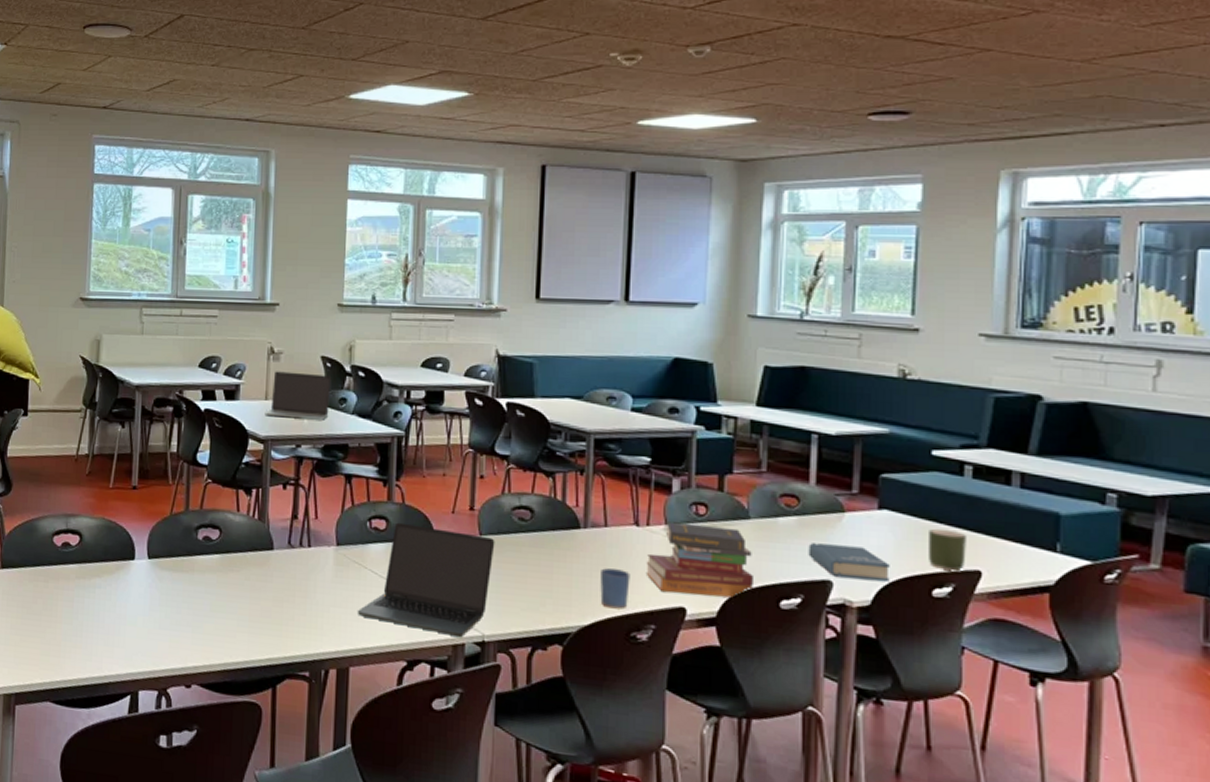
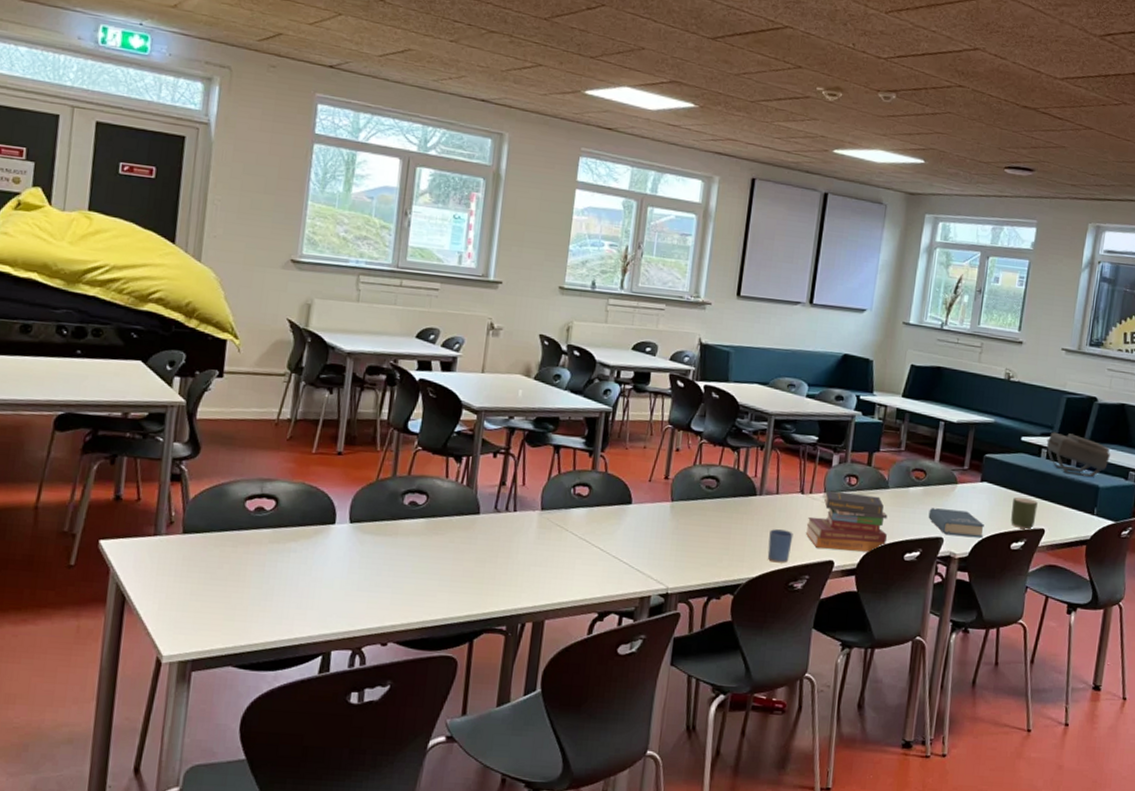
laptop: present [264,371,332,422] -> none [480,346,548,395]
laptop: present [357,522,495,638] -> none [555,489,685,591]
backpack: none [970,442,1072,501] -> present [1046,432,1110,477]

